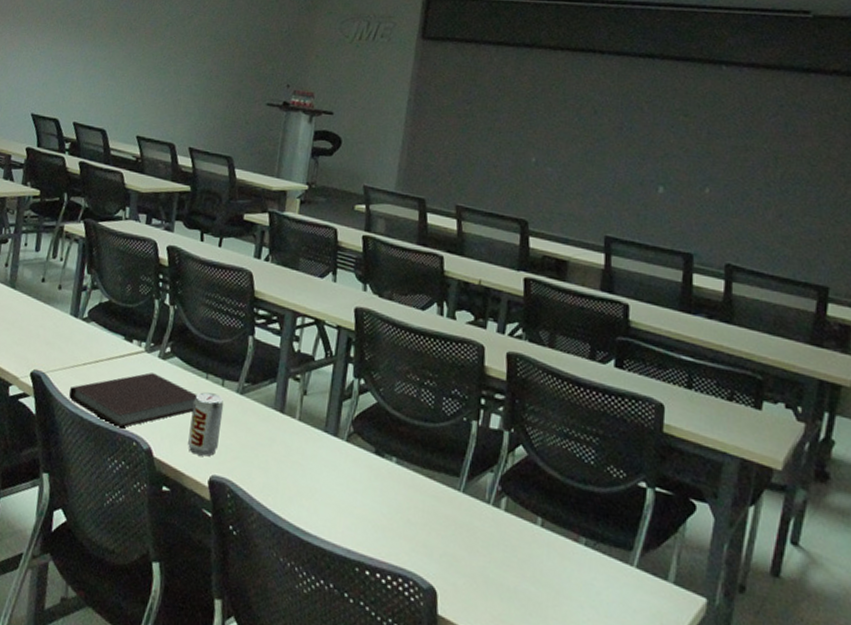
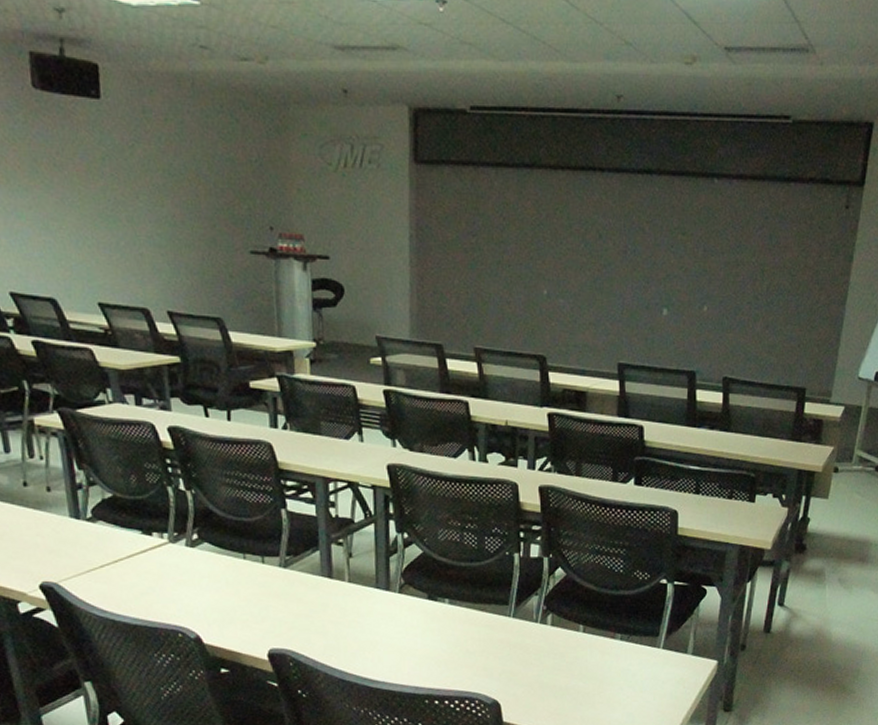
notebook: present [69,372,197,428] -> none [92,563,238,623]
beverage can: present [188,392,224,457] -> none [235,572,271,633]

